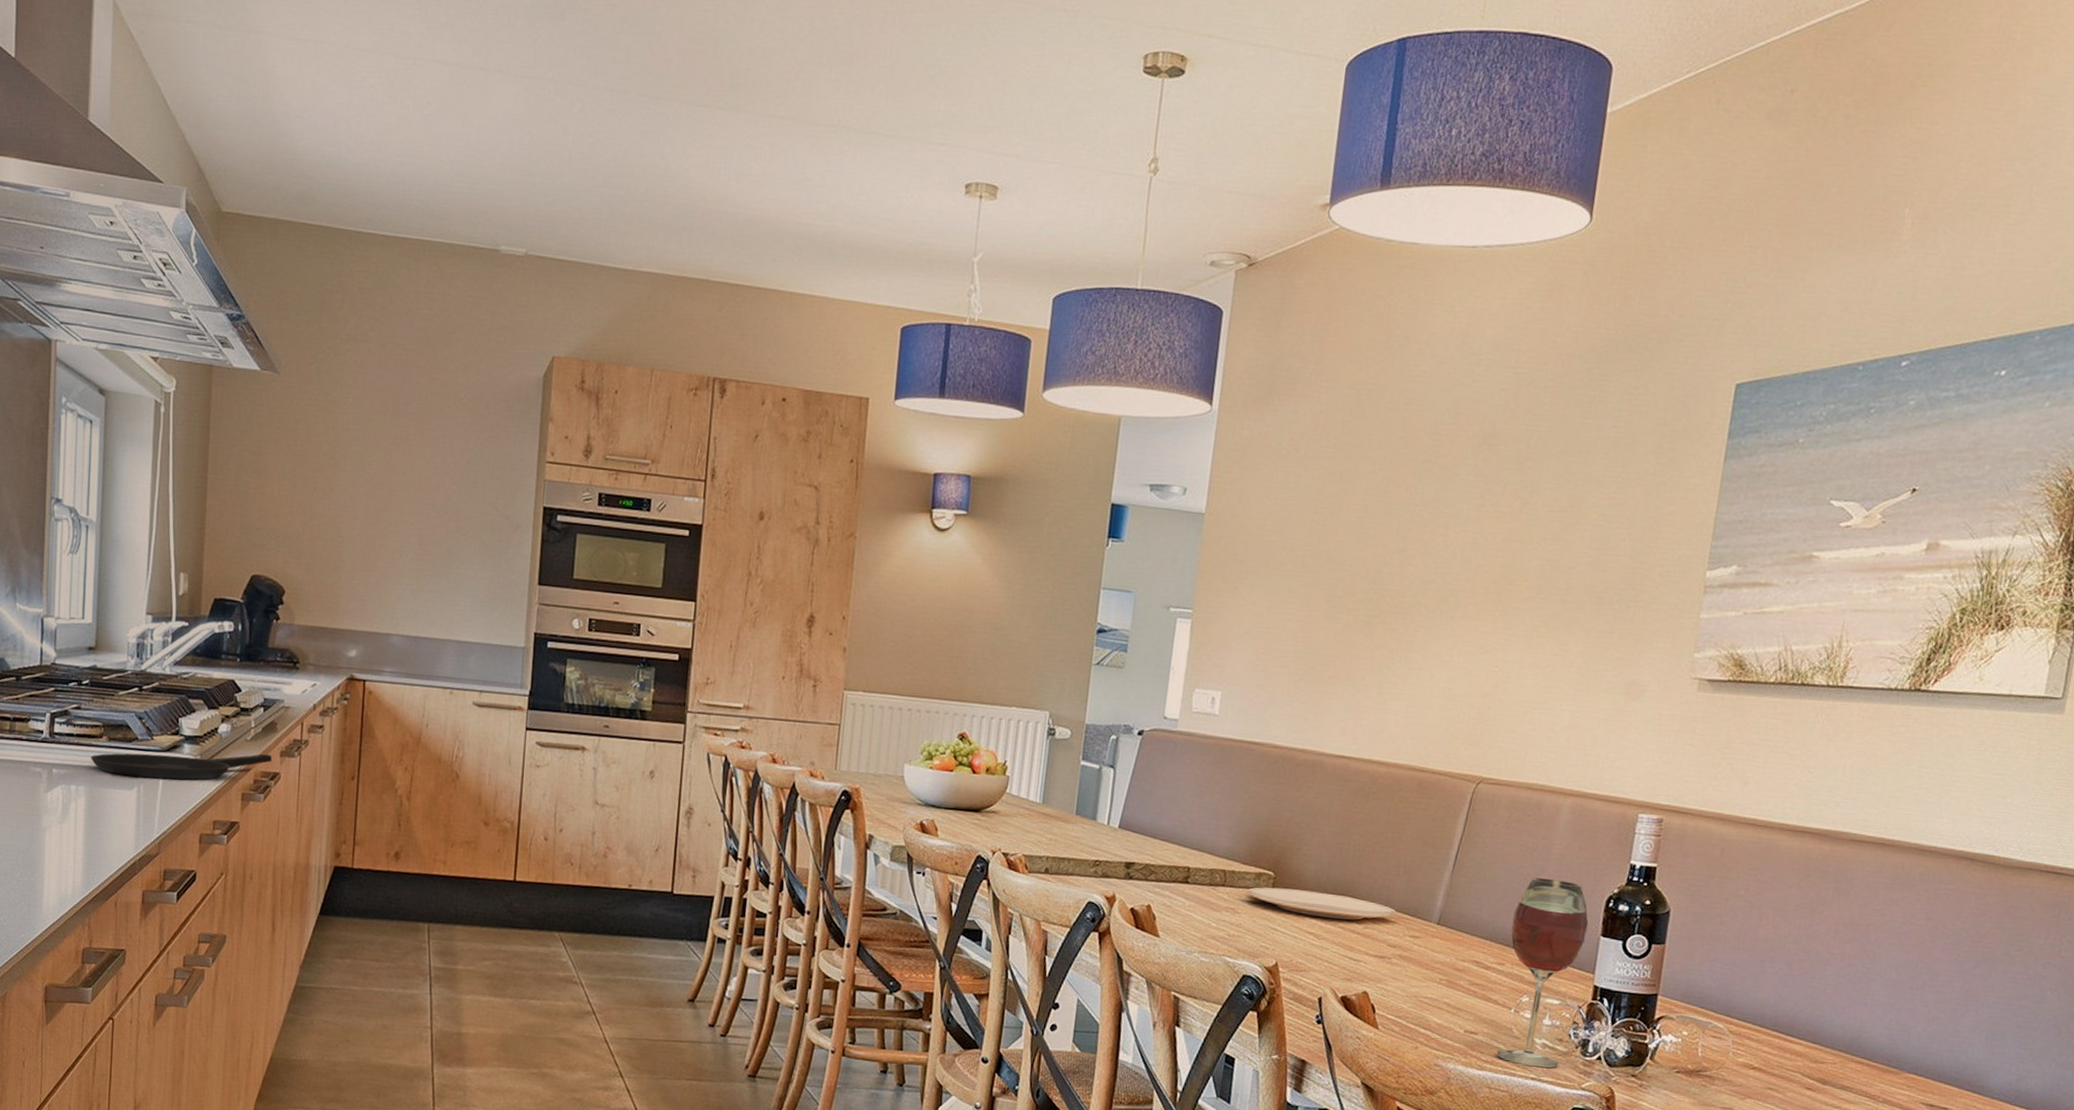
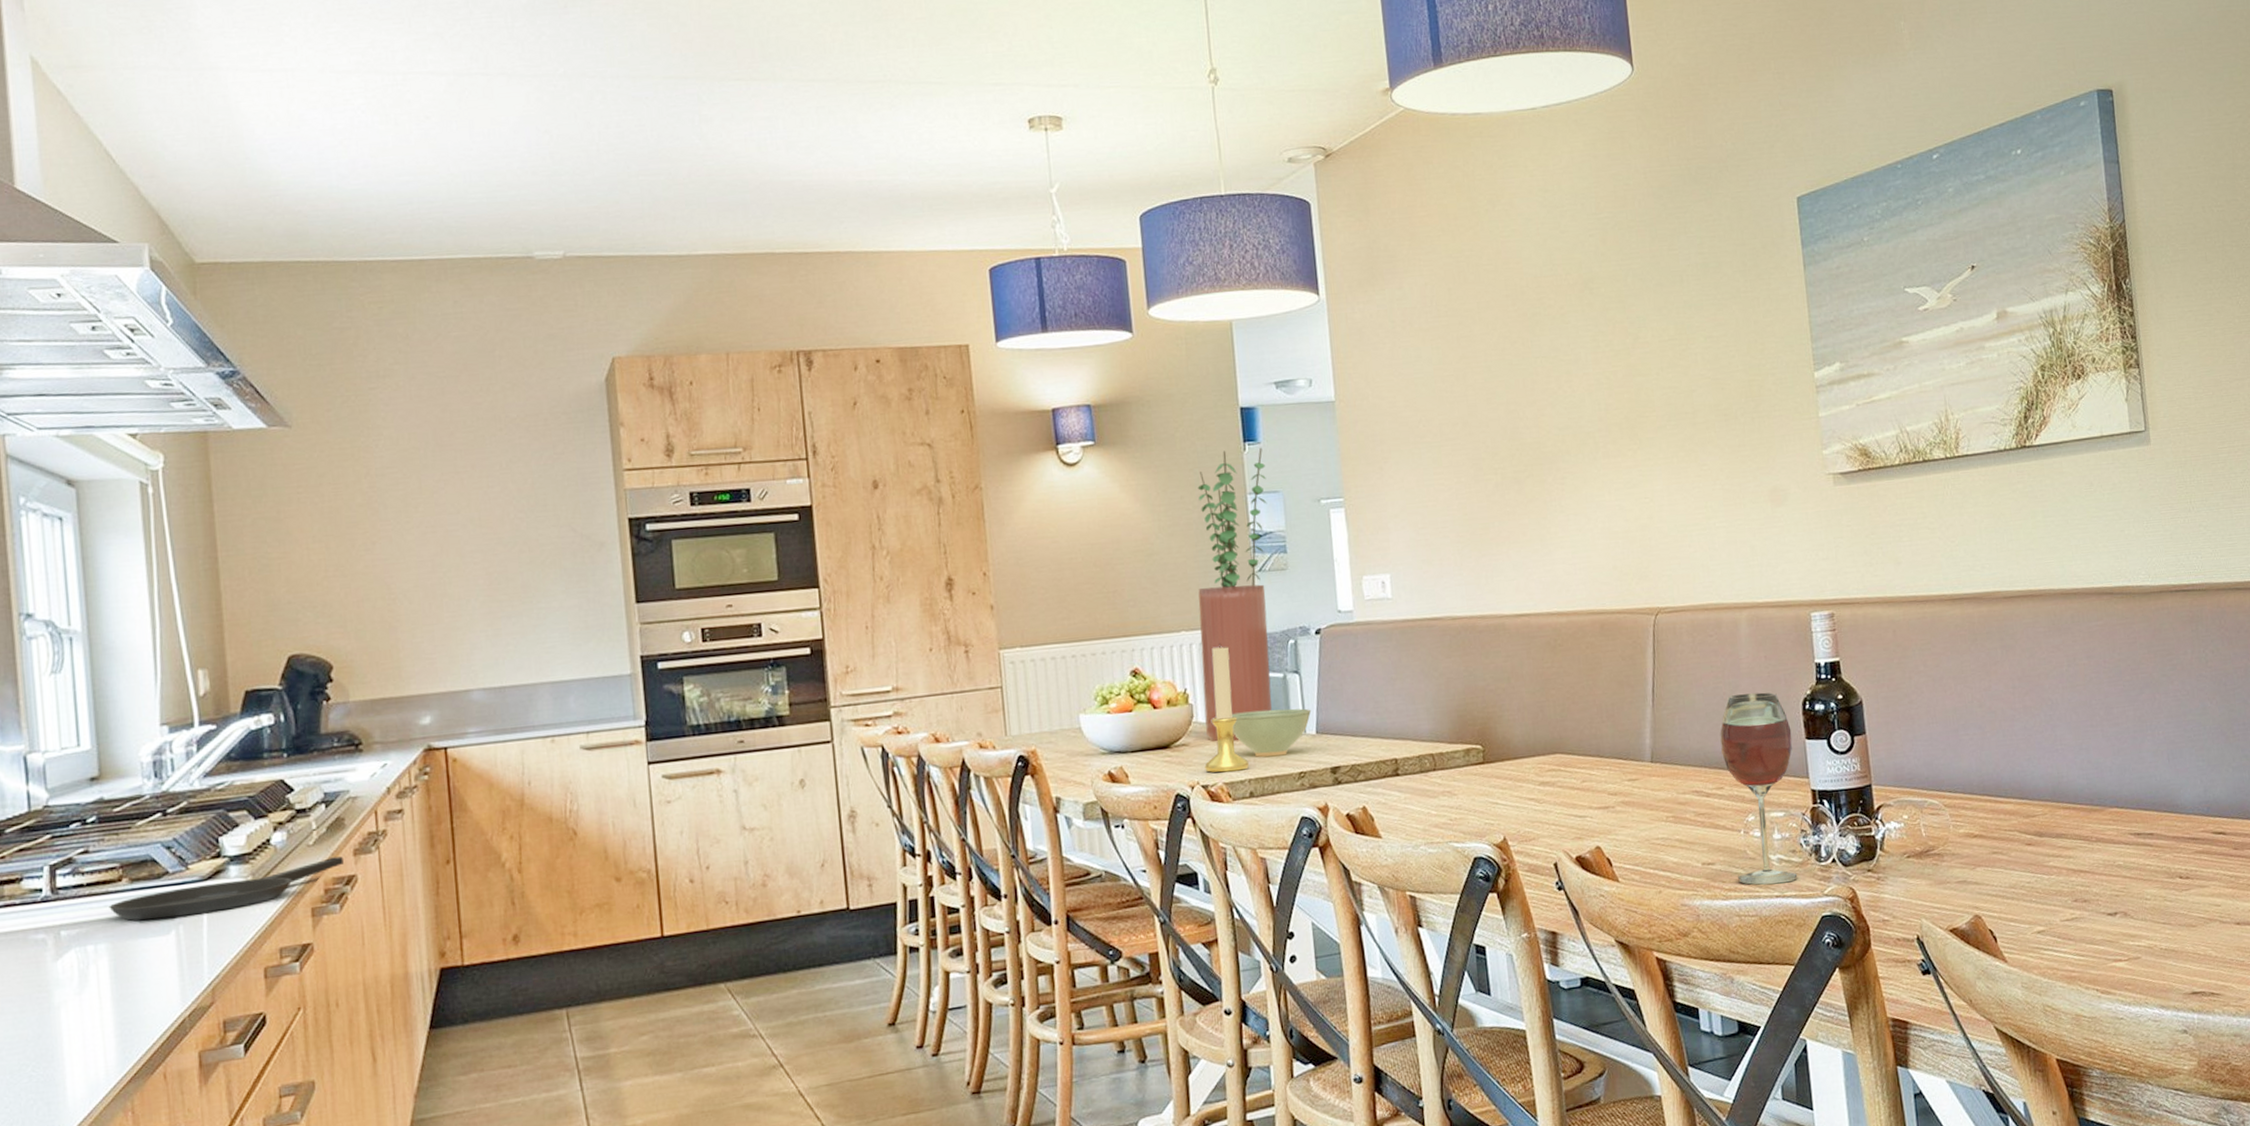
candle holder: none [1008,724,1053,847] -> present [1205,642,1250,773]
vase: none [1016,542,1124,819] -> present [1197,447,1272,742]
bowl: none [1041,792,1119,842] -> present [1231,708,1312,758]
plate: present [1247,887,1396,921] -> none [1460,753,1609,782]

